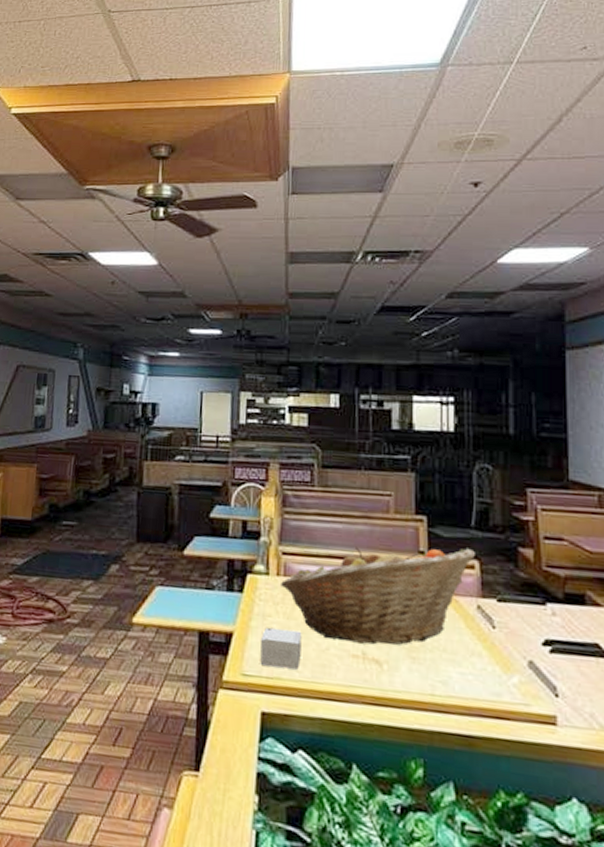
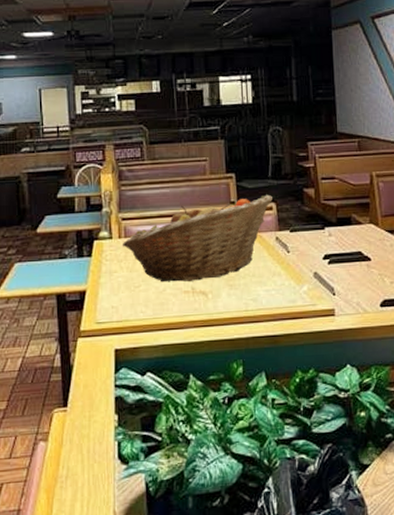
small box: present [260,627,302,670] -> none [109,280,144,312]

